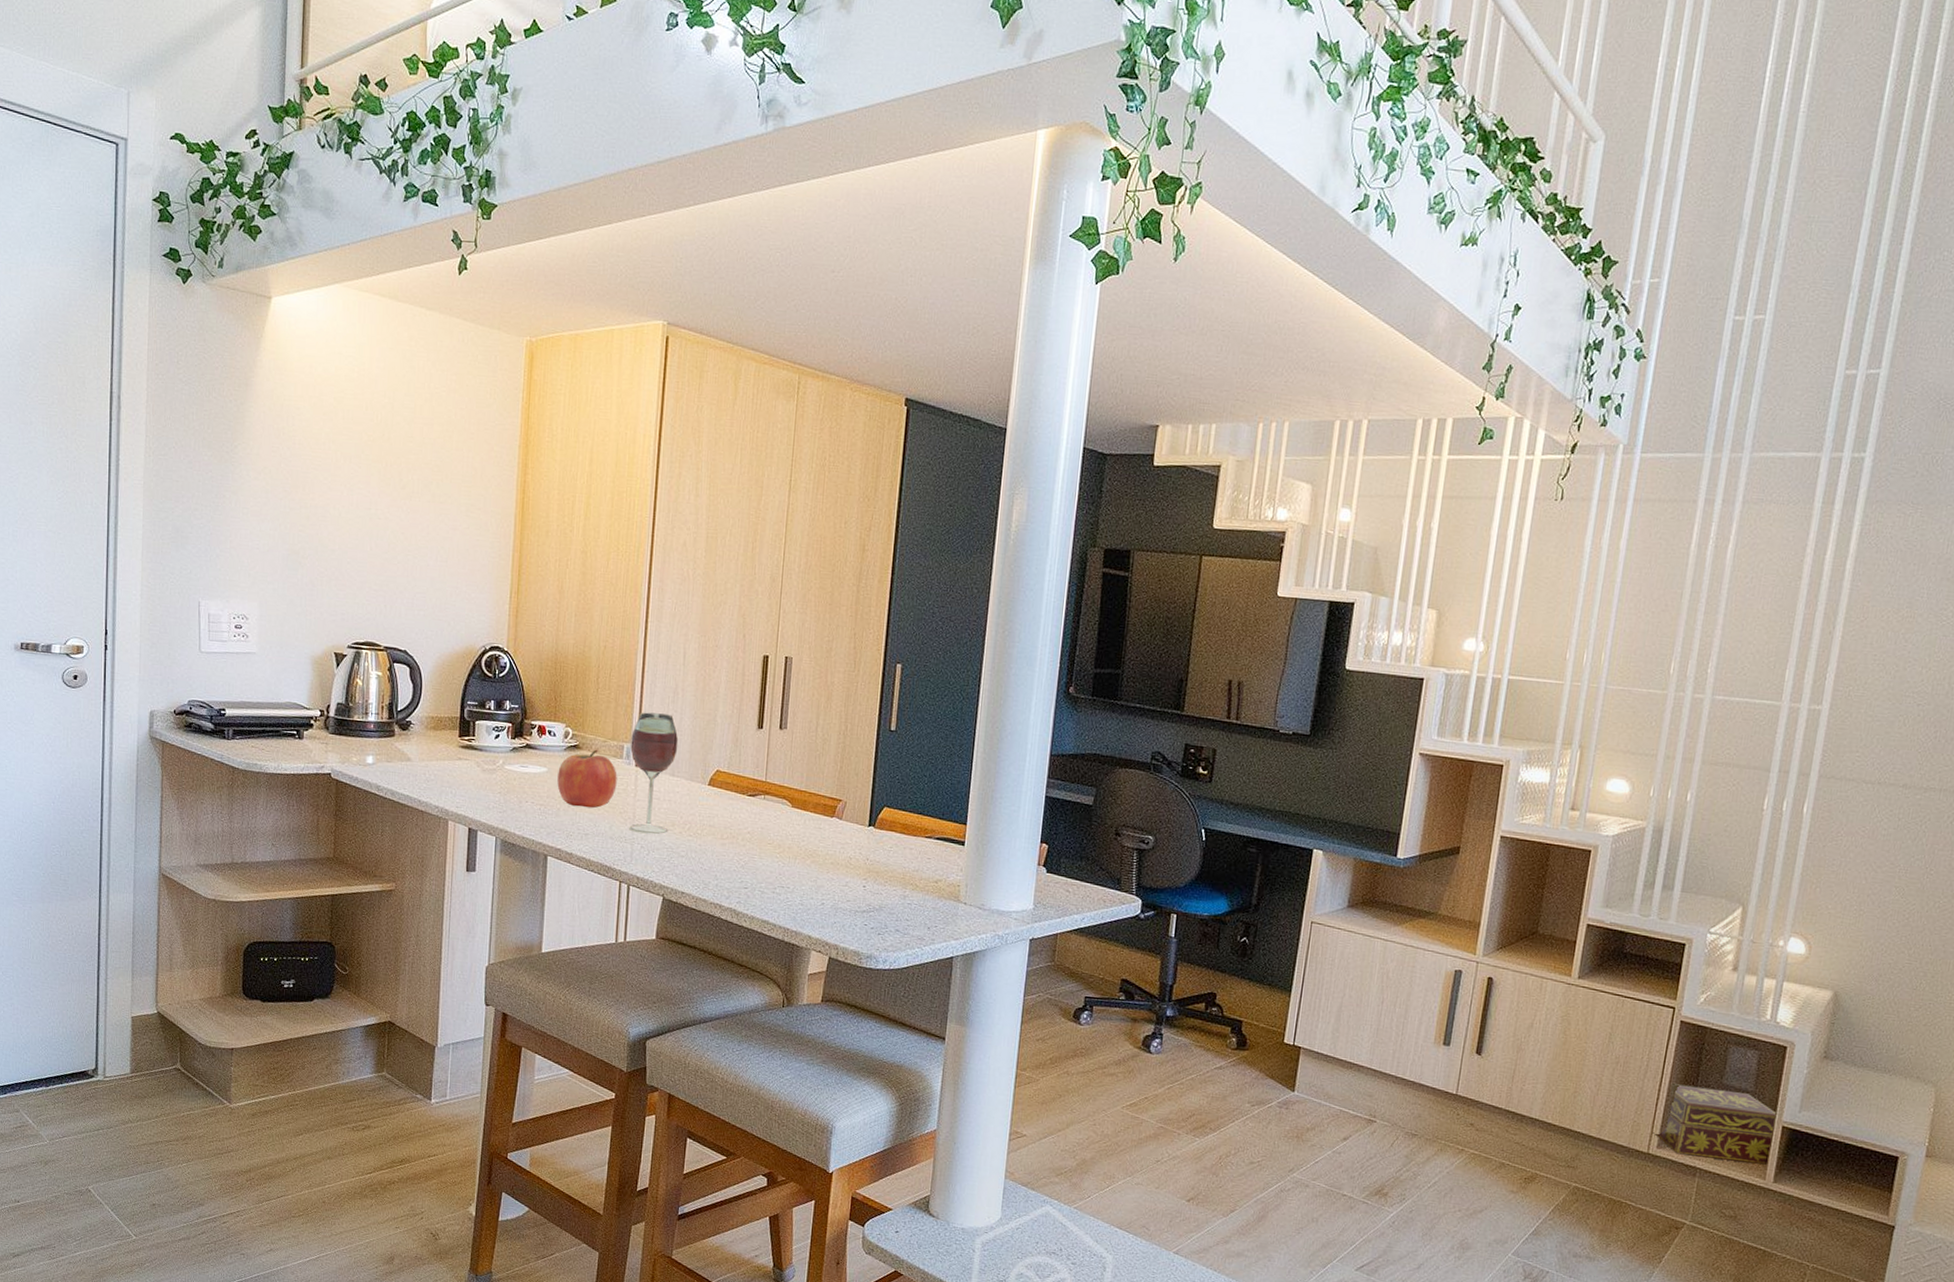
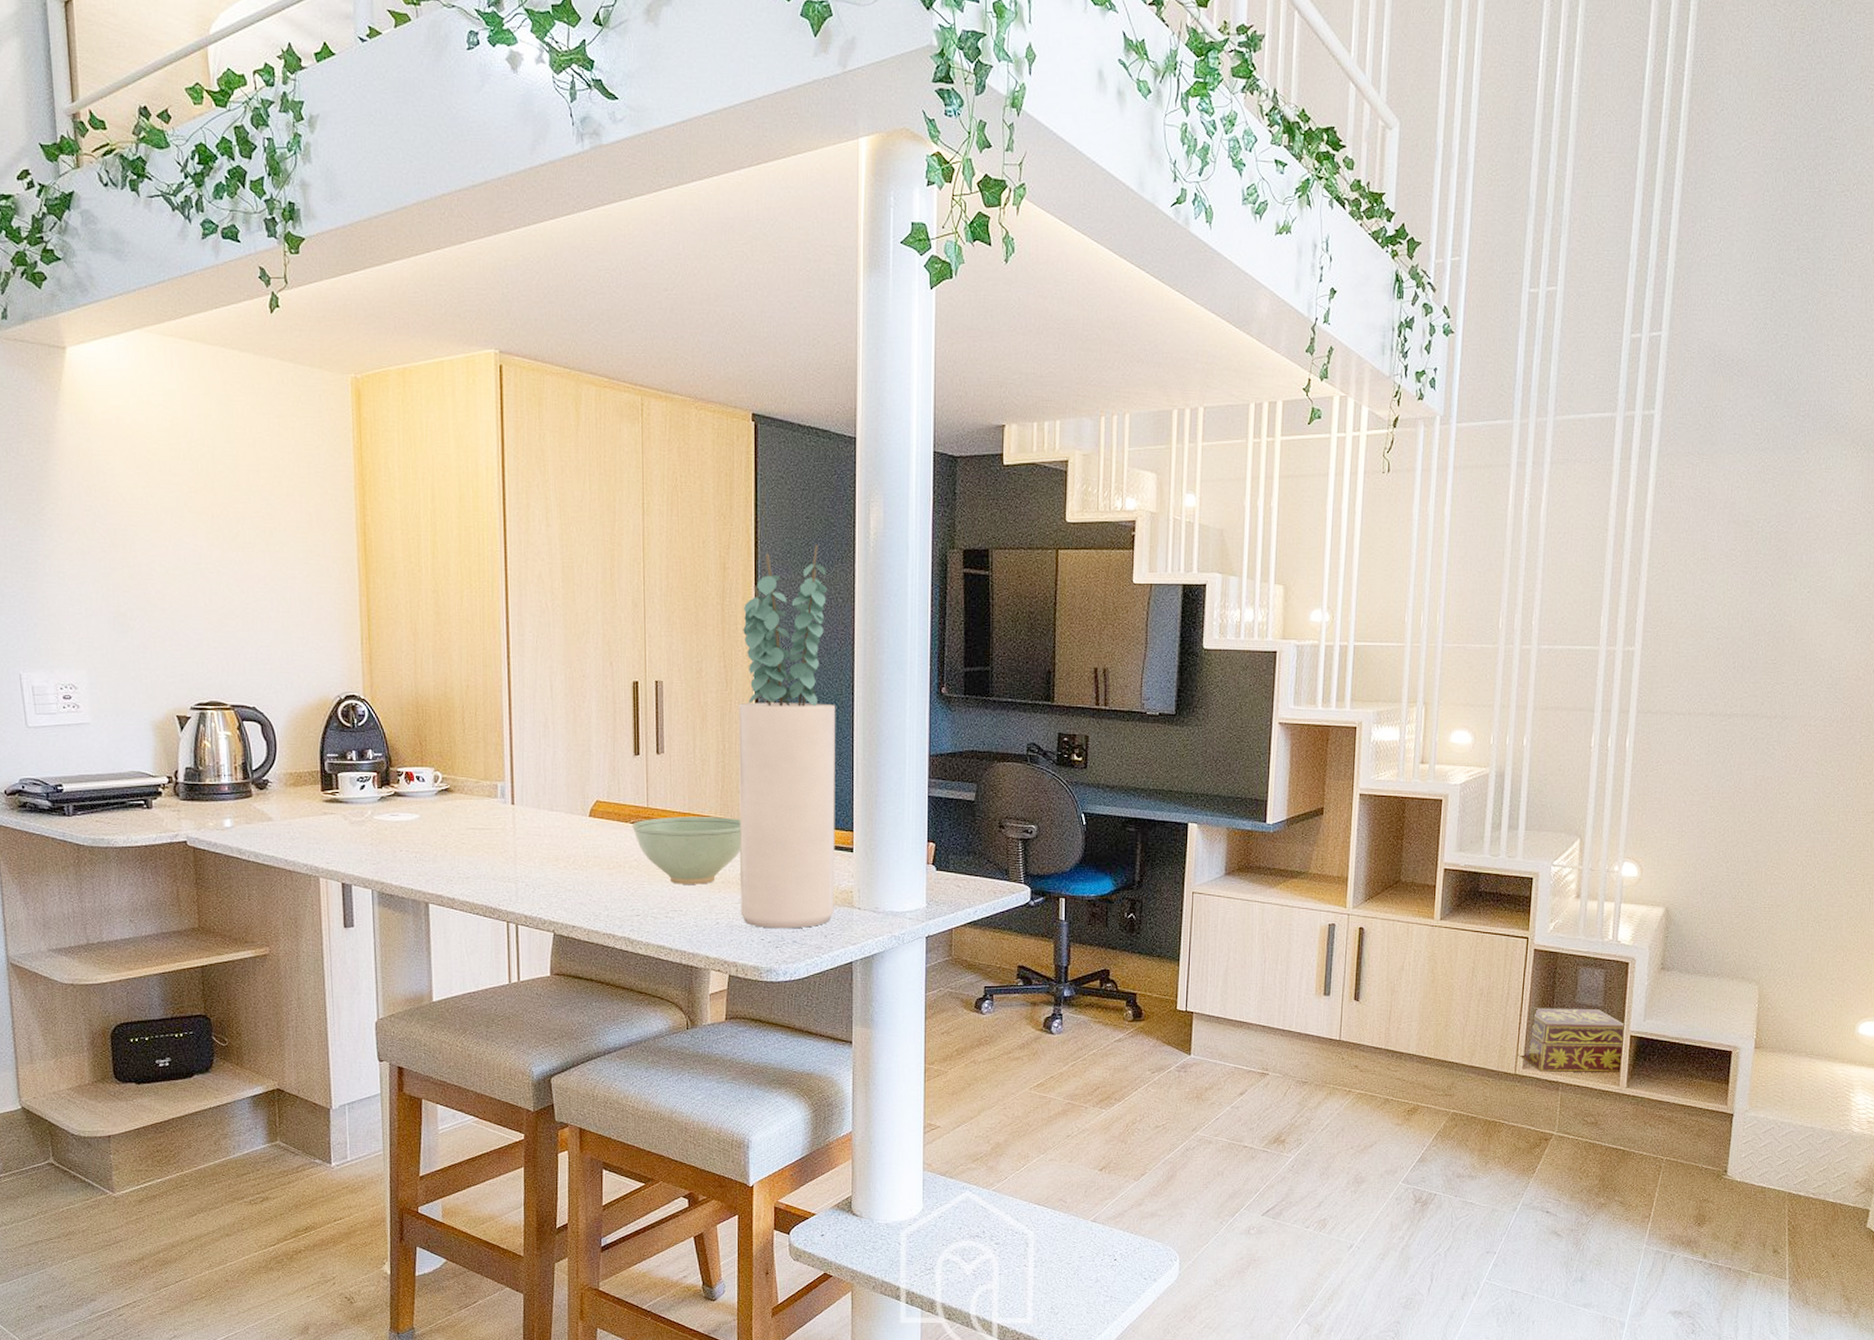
fruit: present [557,749,617,809] -> none [431,791,494,851]
wineglass: present [628,712,679,835] -> none [504,749,554,871]
bowl: none [748,792,856,864] -> present [631,817,741,884]
vase: none [846,533,964,918] -> present [738,544,836,929]

